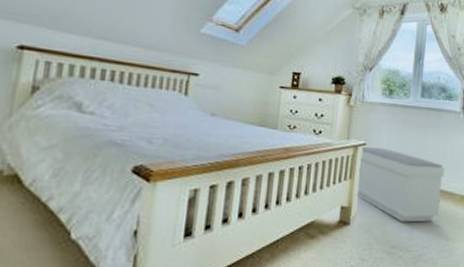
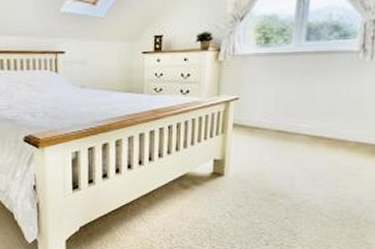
bench: present [355,147,445,223] -> none [229,101,336,172]

